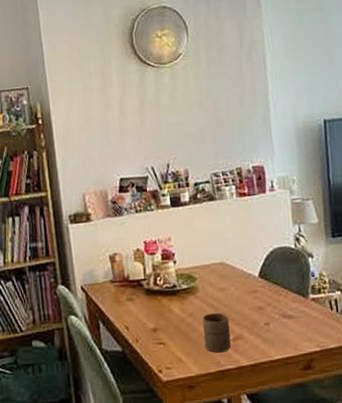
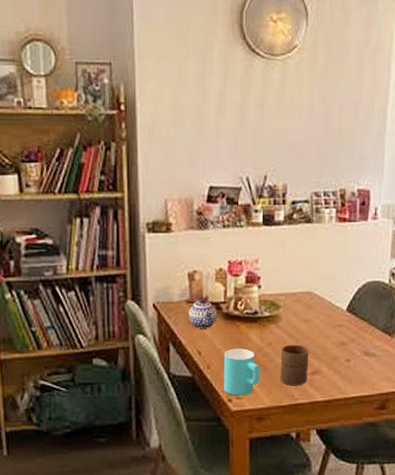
teapot: none [113,277,140,305] -> present [189,298,218,328]
cup: none [150,320,186,367] -> present [223,348,260,396]

